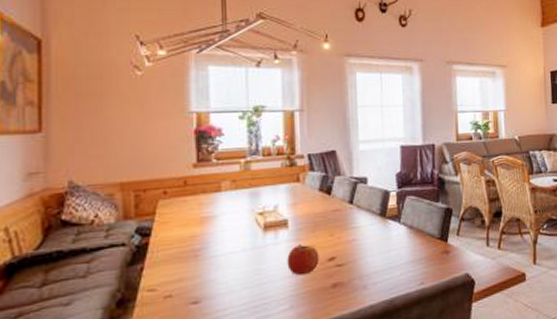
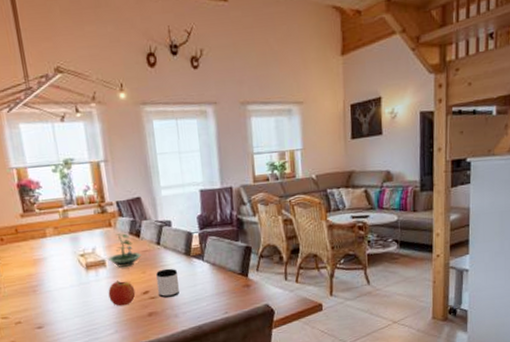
terrarium: none [290,190,331,229] -> present [107,233,142,267]
mug: none [346,230,371,265] -> present [156,268,179,298]

